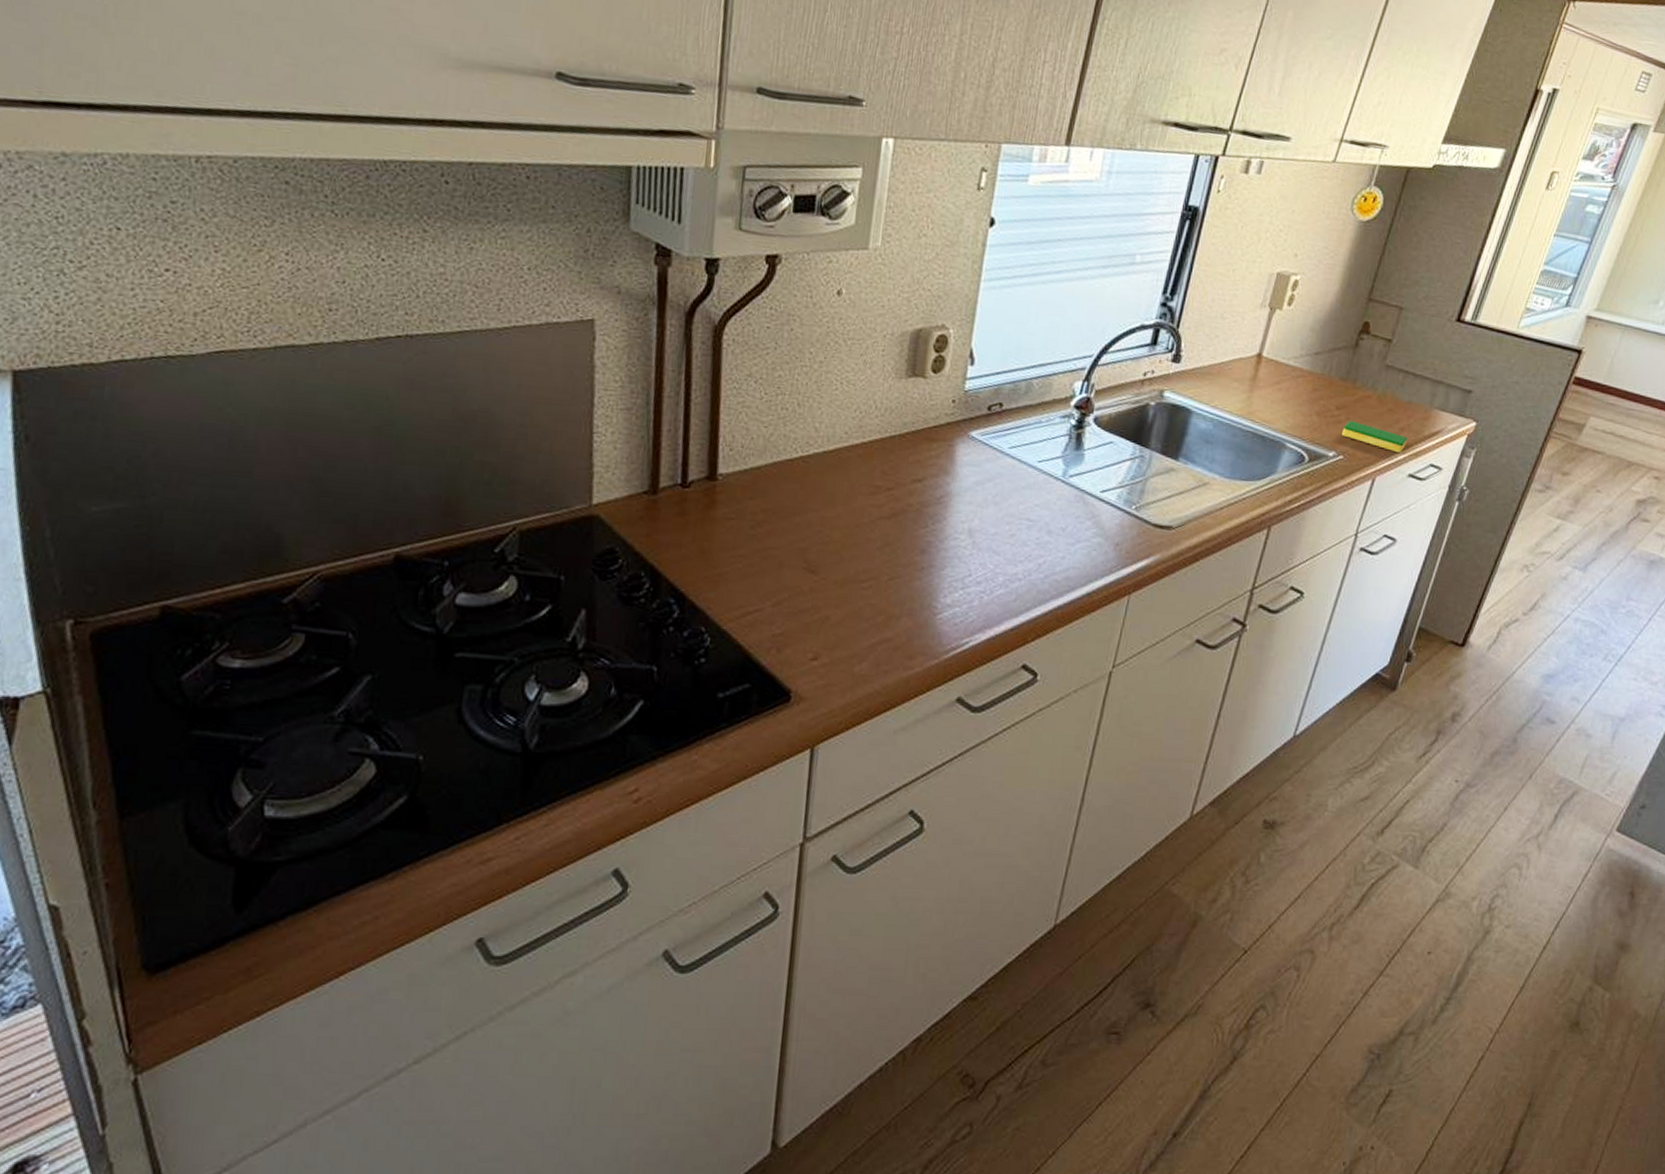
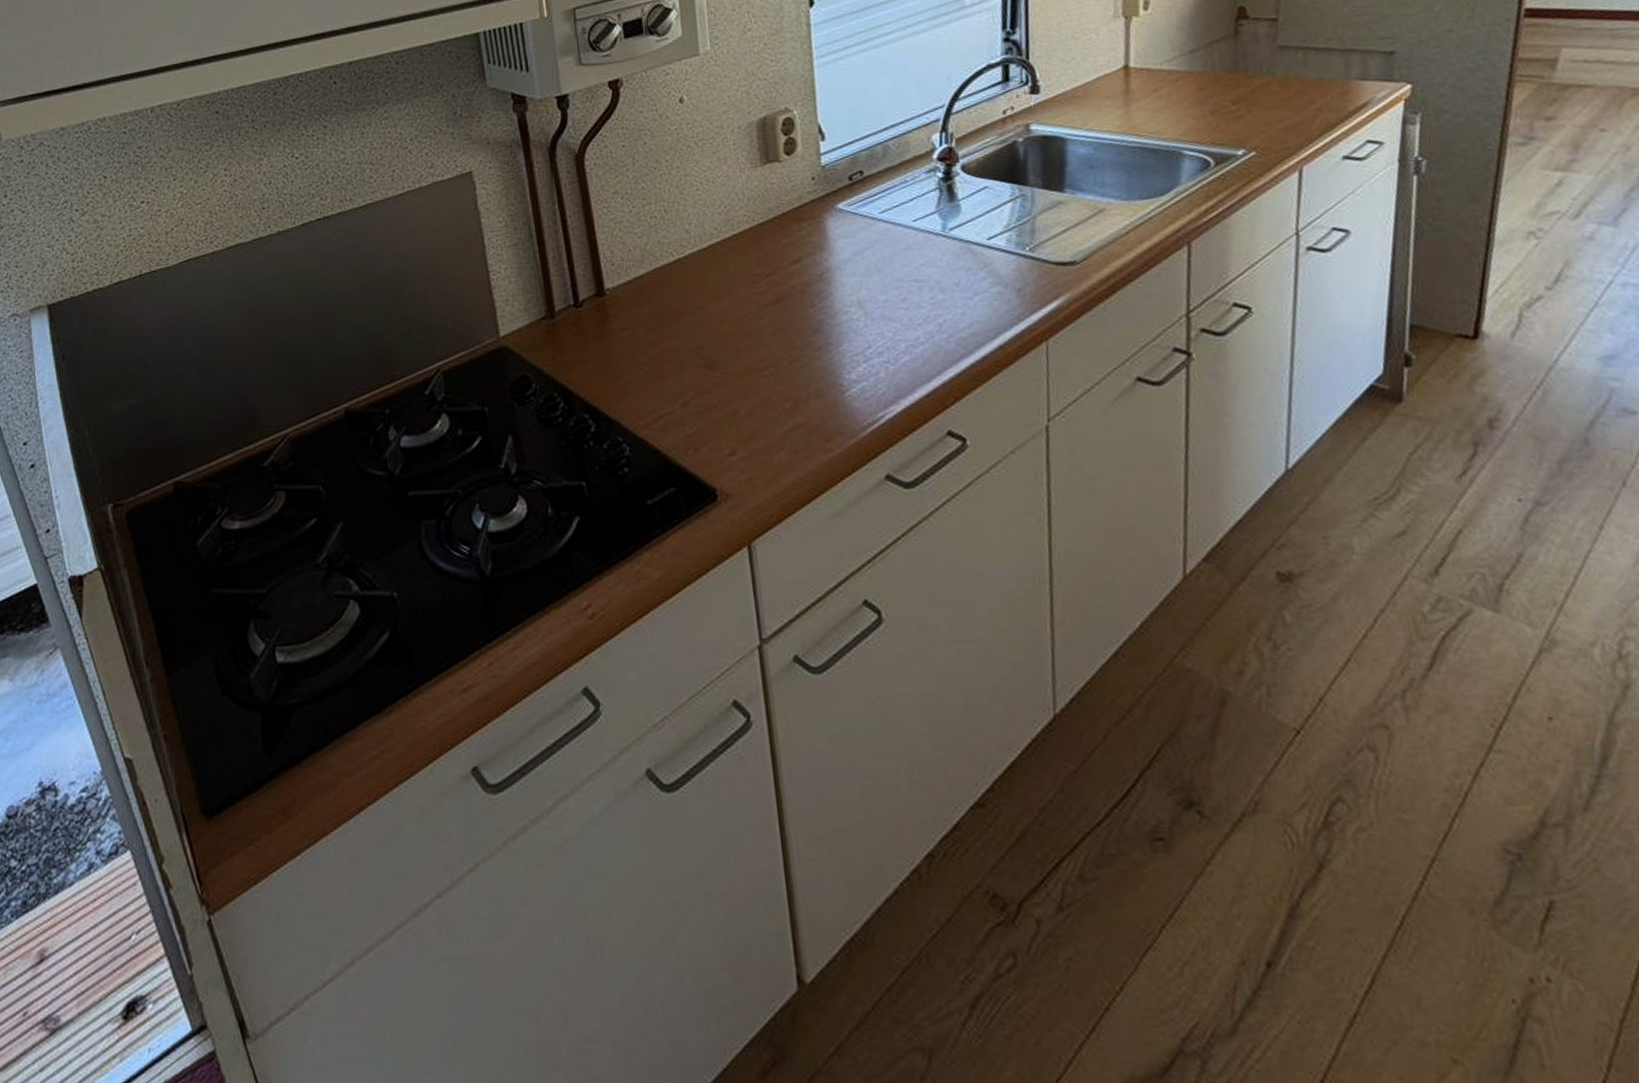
dish sponge: present [1342,420,1408,454] -> none [1246,112,1330,137]

